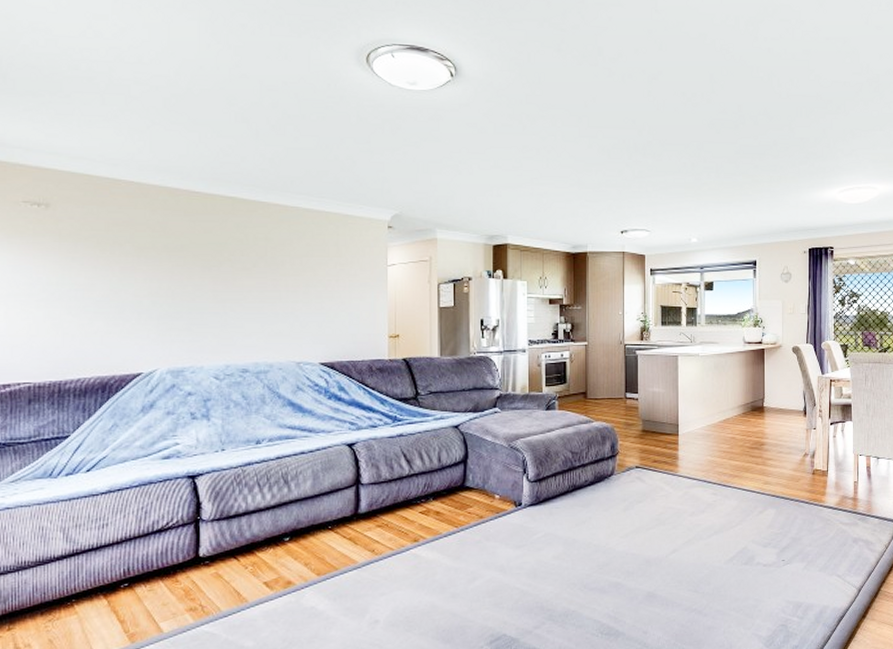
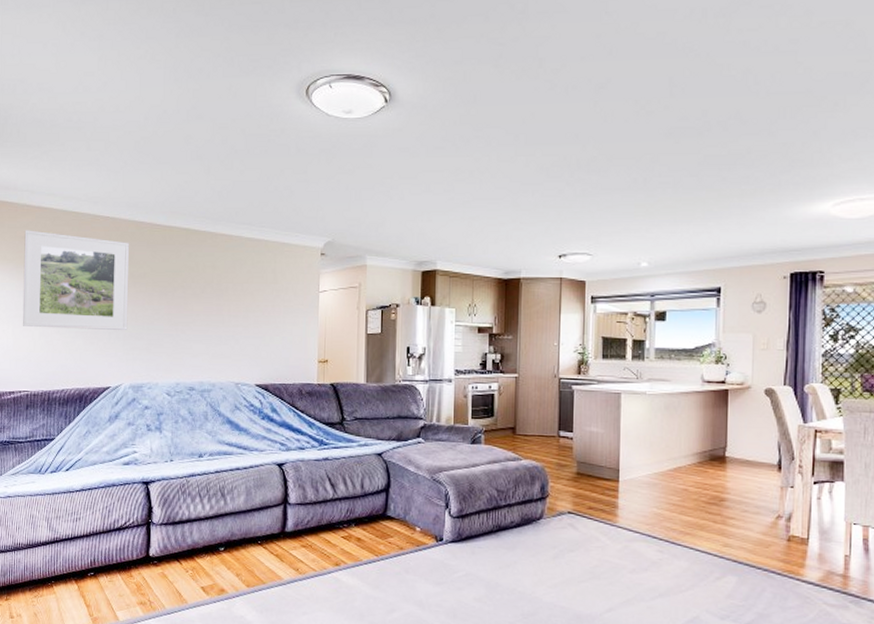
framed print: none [18,194,162,309] -> present [22,230,130,330]

